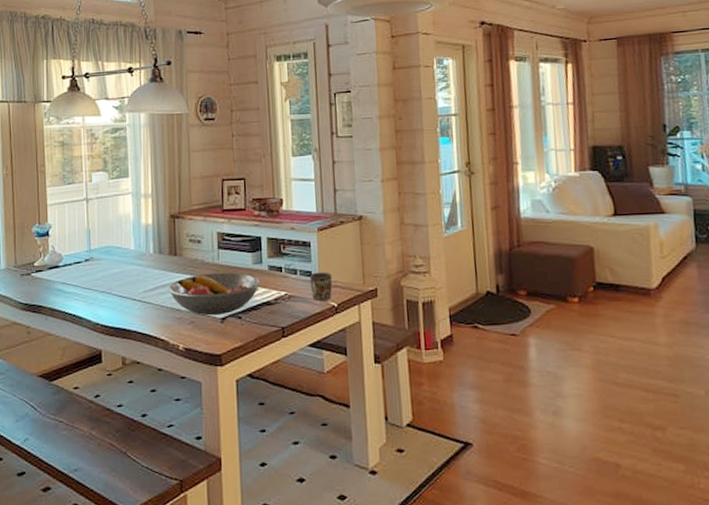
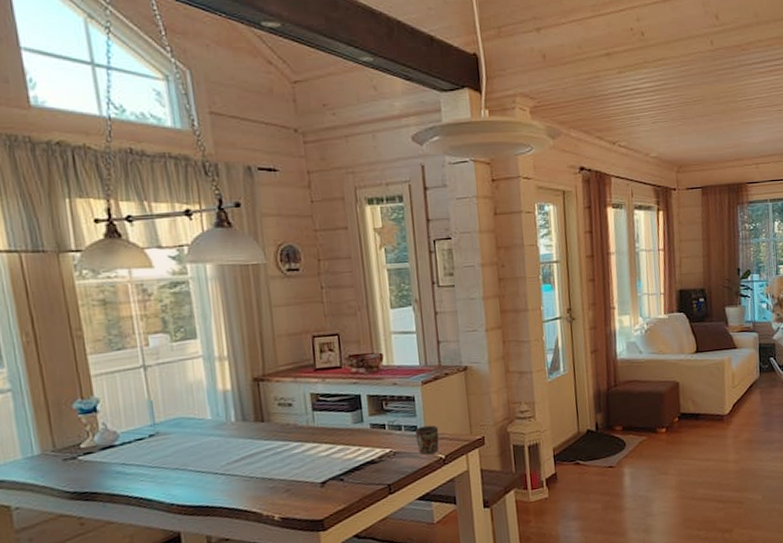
fruit bowl: present [168,272,261,316] -> none [256,434,363,482]

